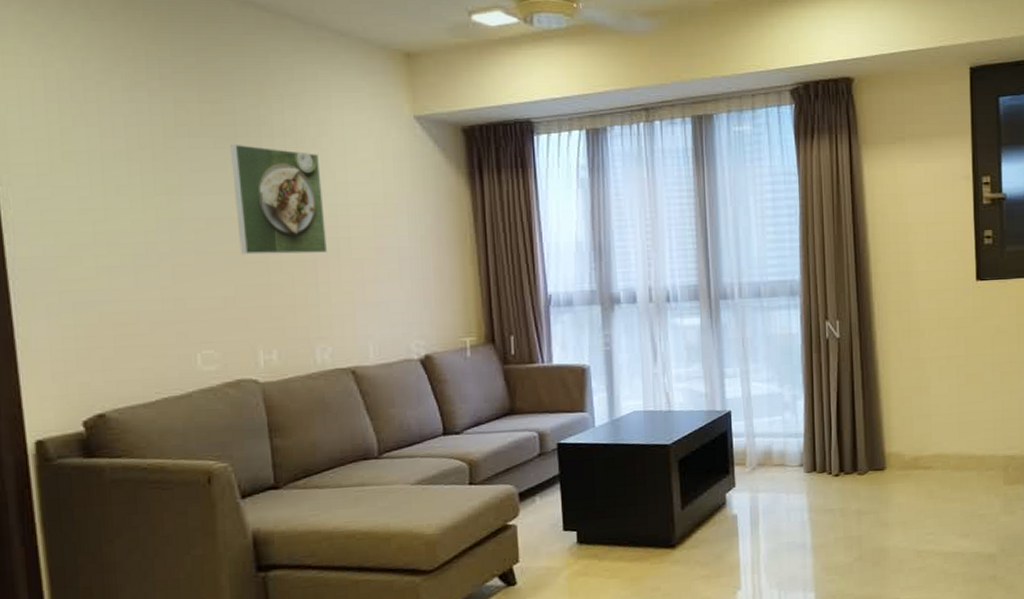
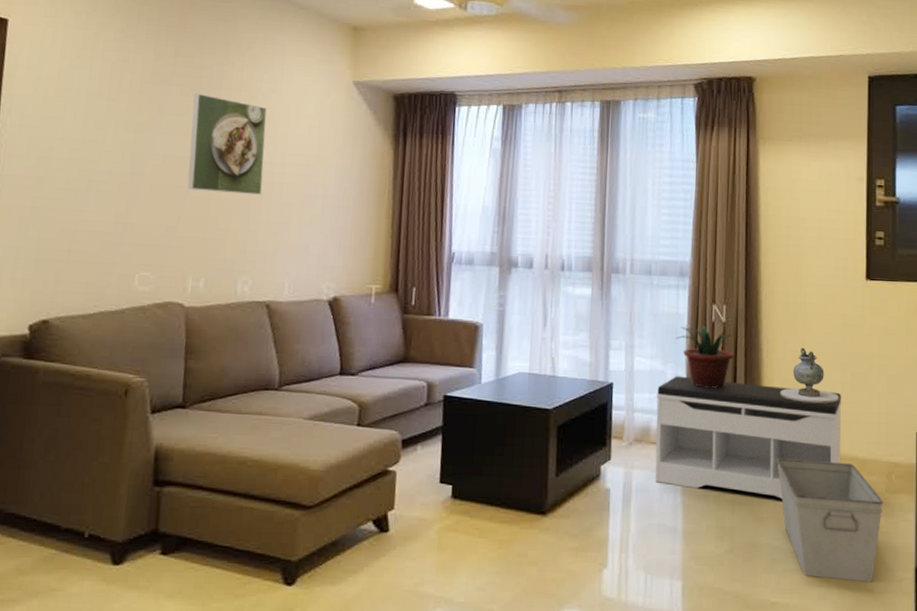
bench: none [775,395,960,504] -> present [655,376,842,499]
potted plant: none [790,343,851,405] -> present [675,326,734,388]
decorative vase: none [898,355,955,408] -> present [780,348,839,403]
storage bin: none [899,461,1002,572] -> present [777,457,884,583]

